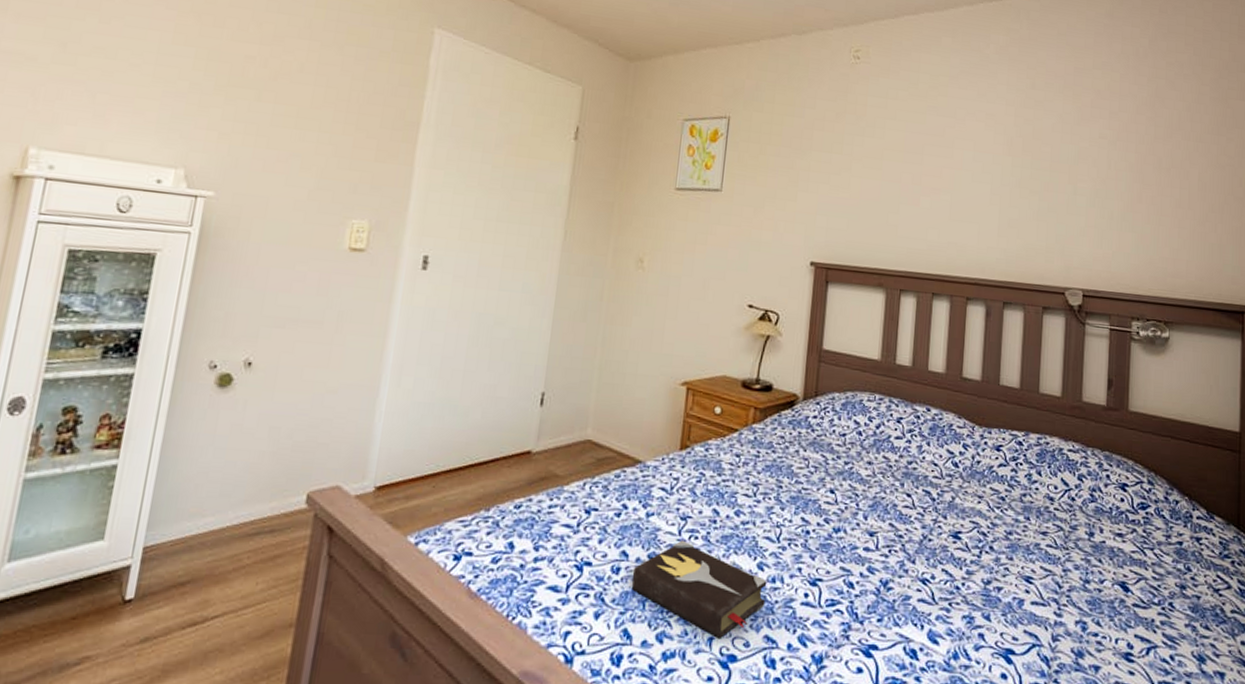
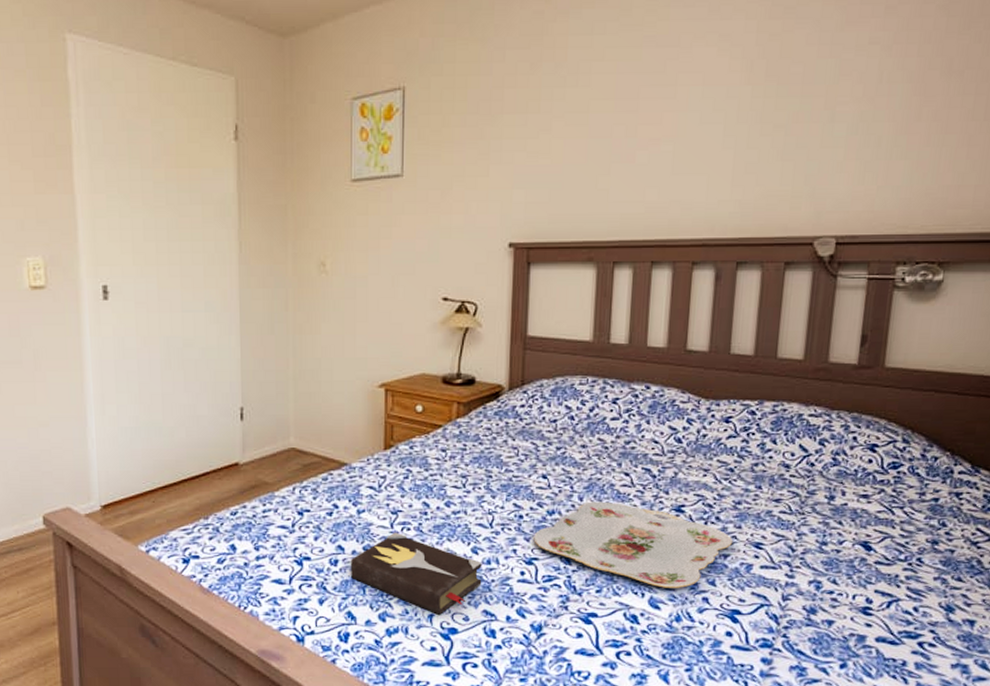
serving tray: none [819,521,1006,622] -> present [533,501,733,588]

